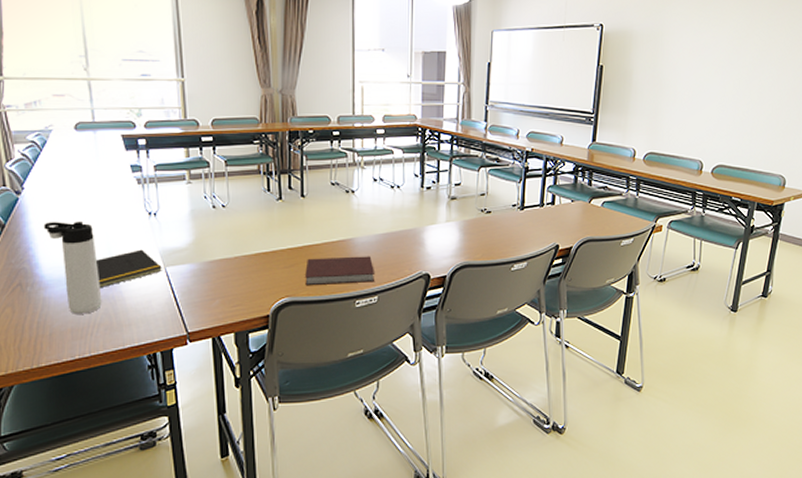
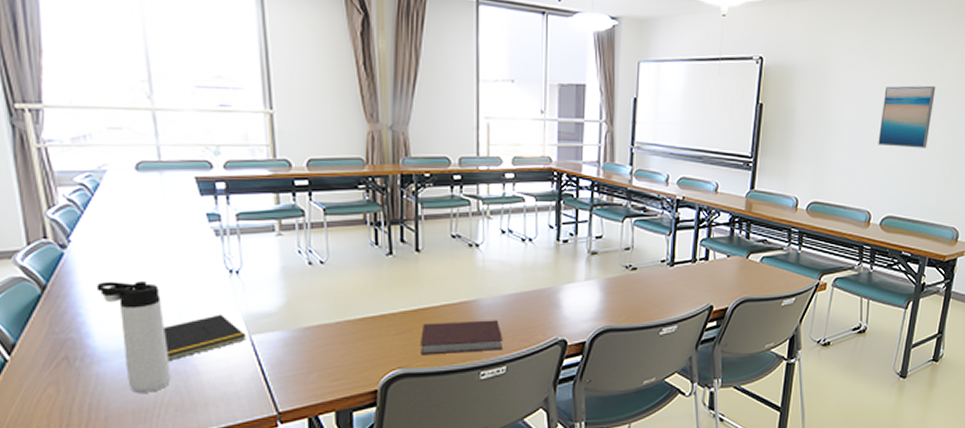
wall art: none [709,46,763,103] -> present [878,85,936,148]

